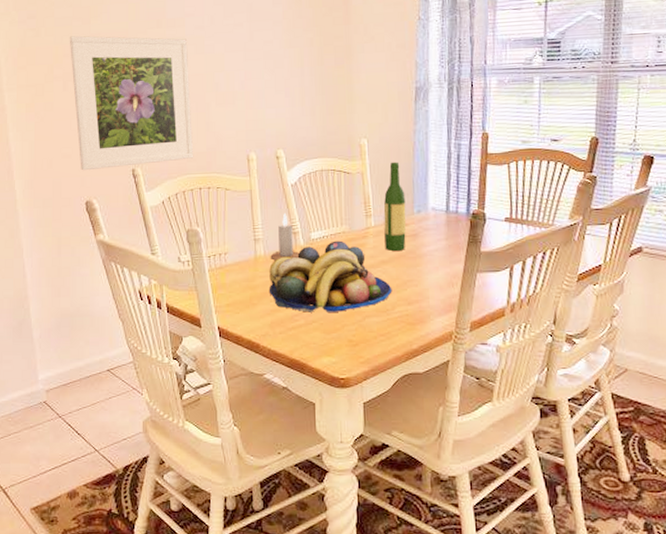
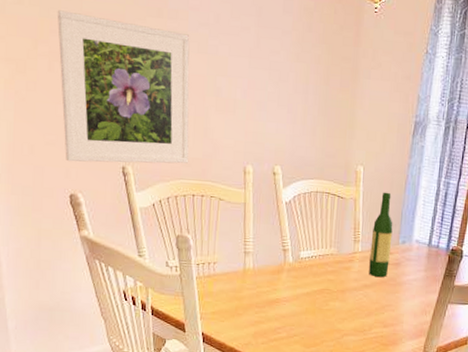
fruit bowl: present [268,240,392,313] -> none [254,261,371,329]
candle: present [270,212,300,261] -> none [259,229,288,275]

